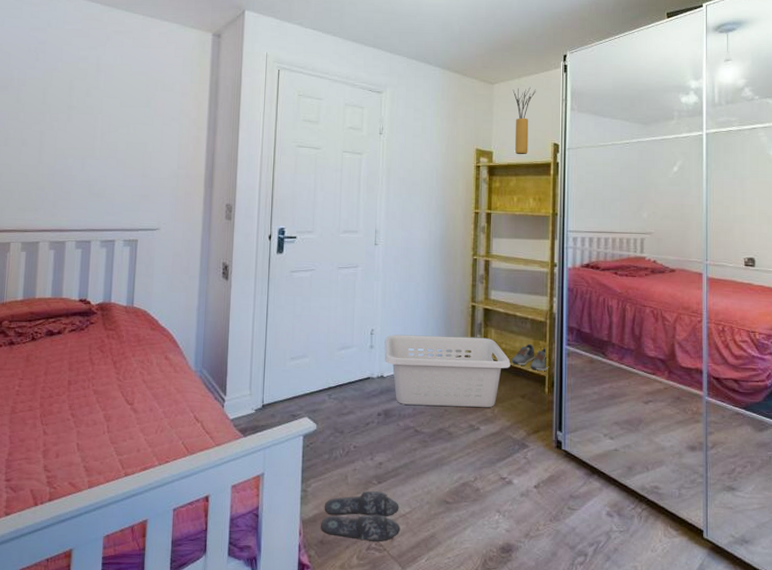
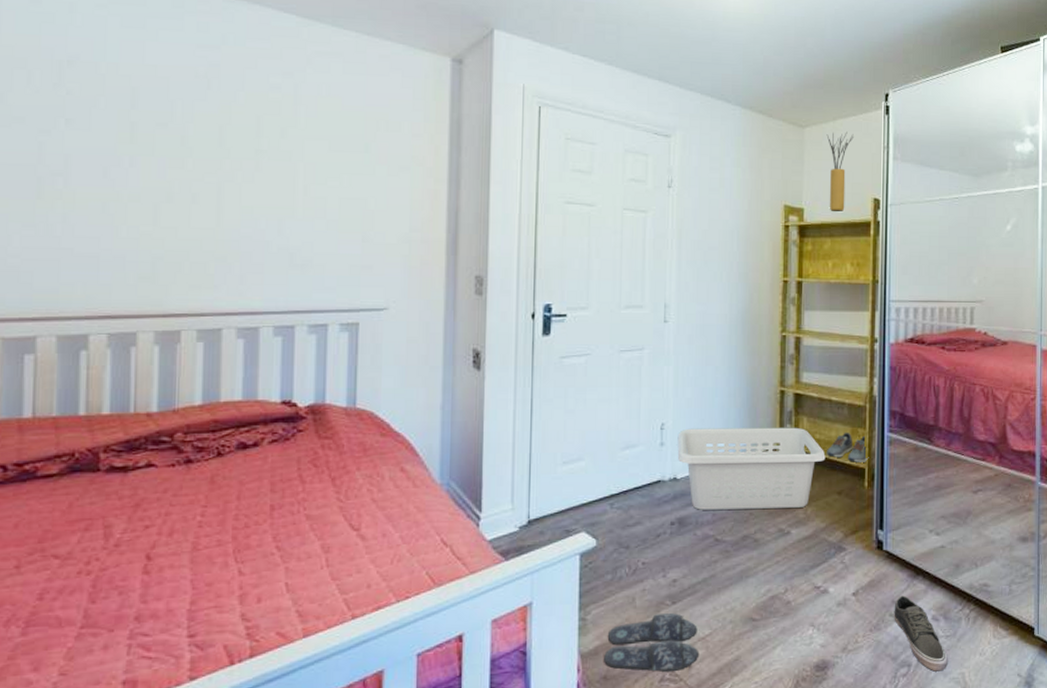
shoe: none [571,491,621,563] -> present [894,595,948,672]

